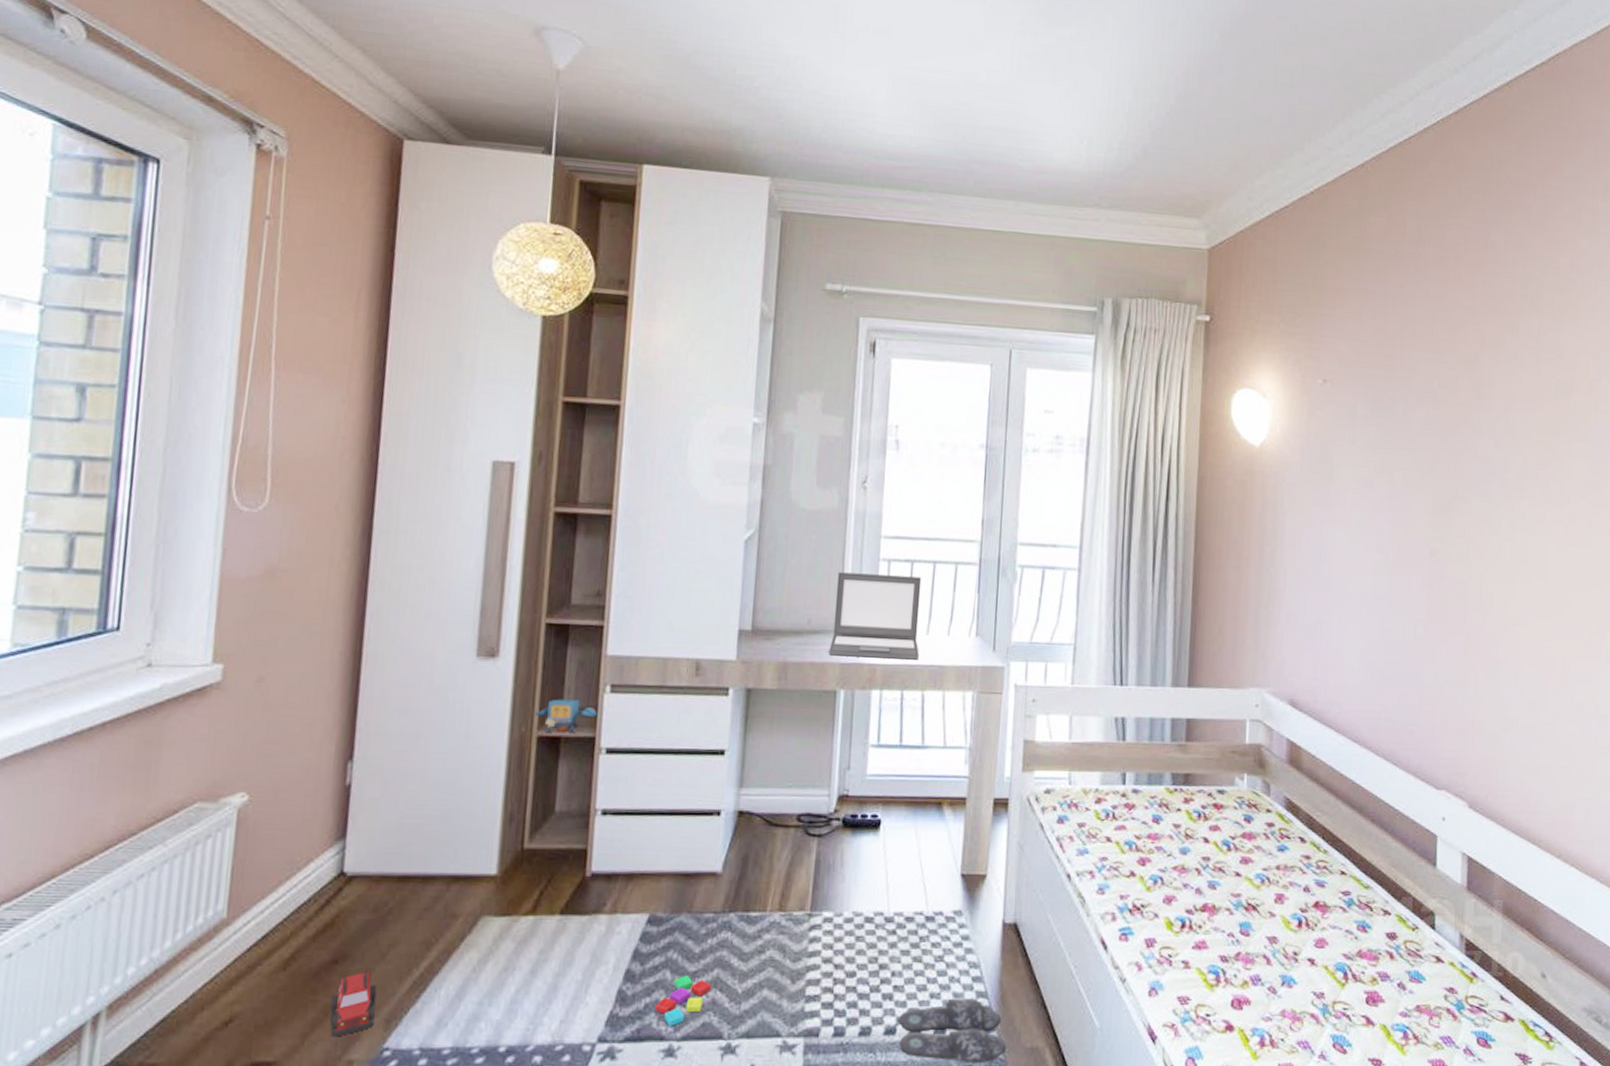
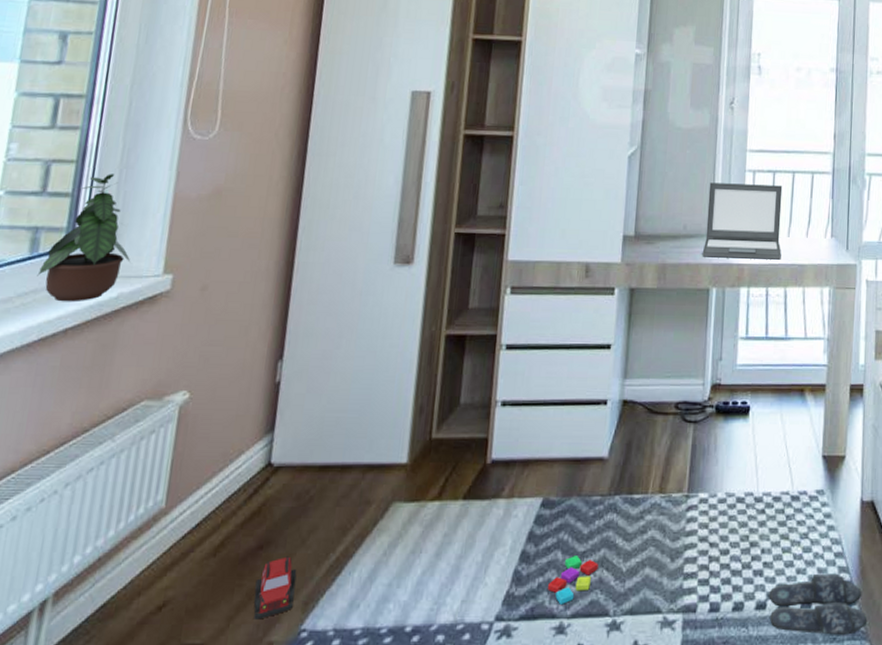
potted plant: none [67,549,174,693] -> present [37,174,131,303]
toy robot: present [534,693,598,733] -> none [443,295,499,332]

